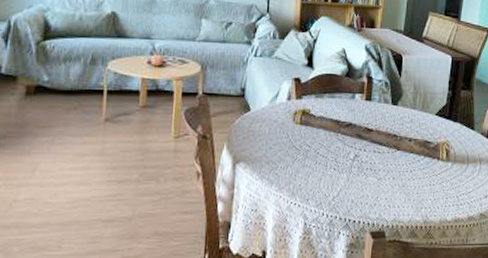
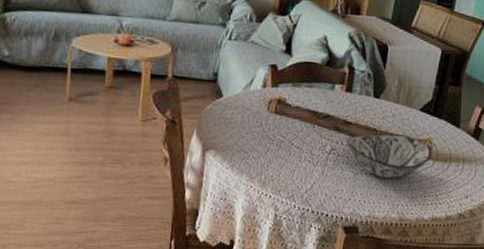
decorative bowl: none [368,140,450,182] -> present [346,134,432,178]

